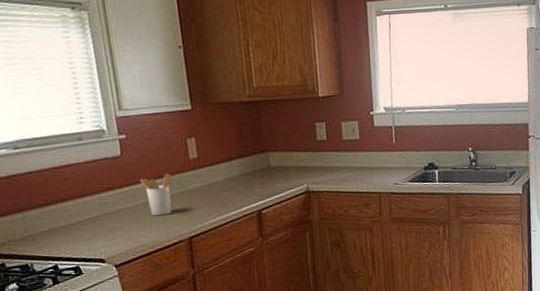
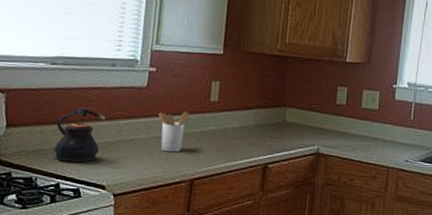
teapot: none [37,186,89,244] -> present [53,107,106,163]

